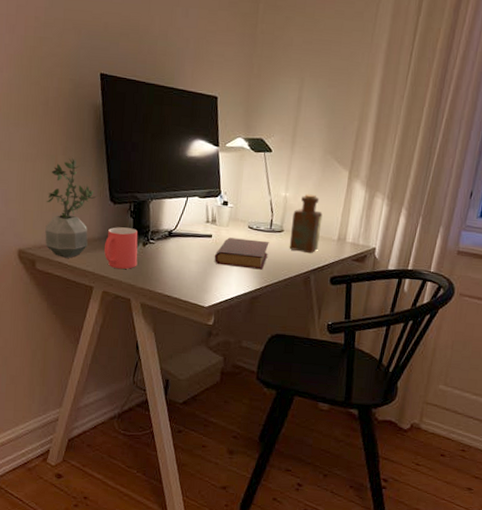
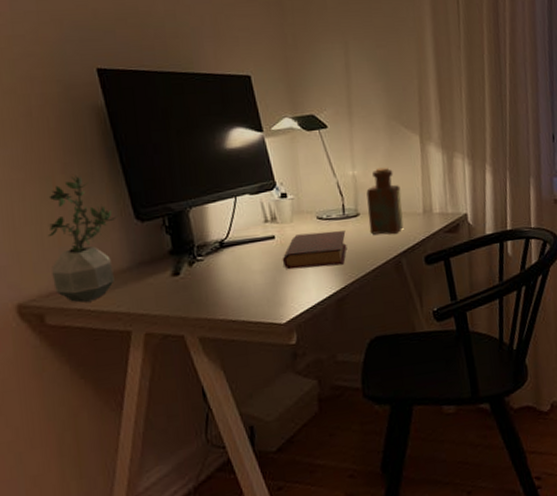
mug: present [104,227,138,270] -> none [137,247,186,302]

